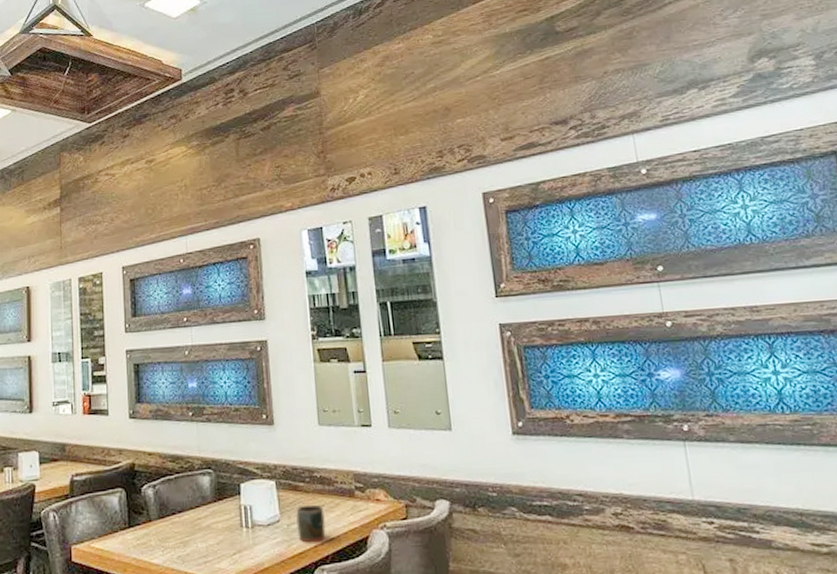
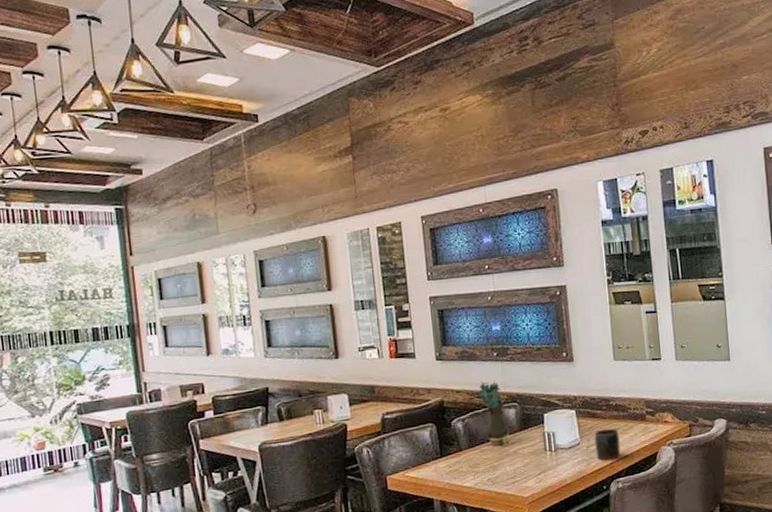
vase: none [171,443,203,519] -> present [478,381,510,447]

